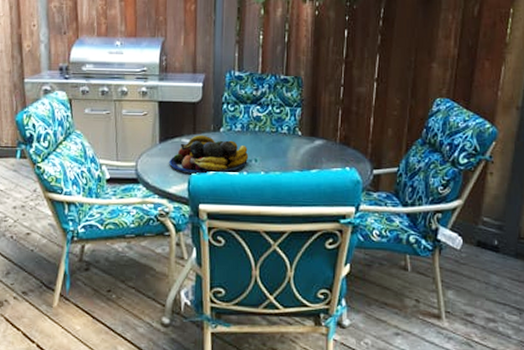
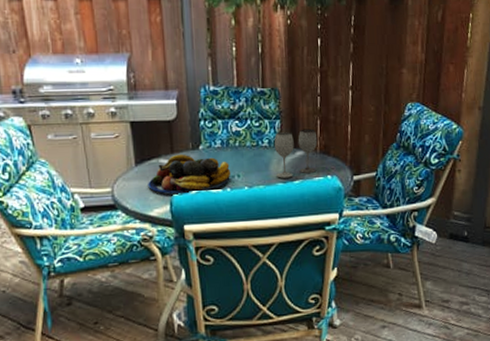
wineglass: none [292,118,338,166] -> present [274,128,318,178]

